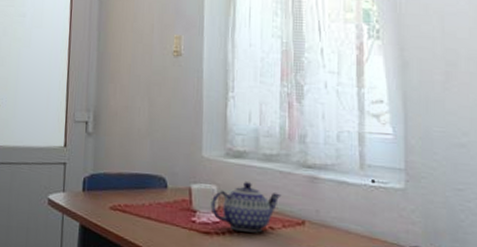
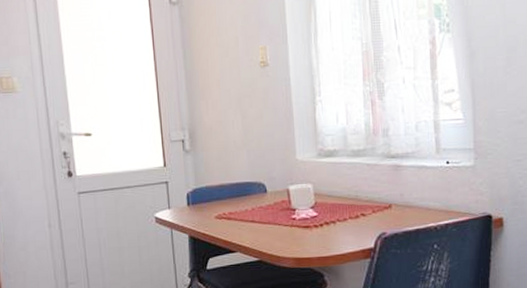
teapot: present [210,182,282,233] -> none [308,177,370,222]

